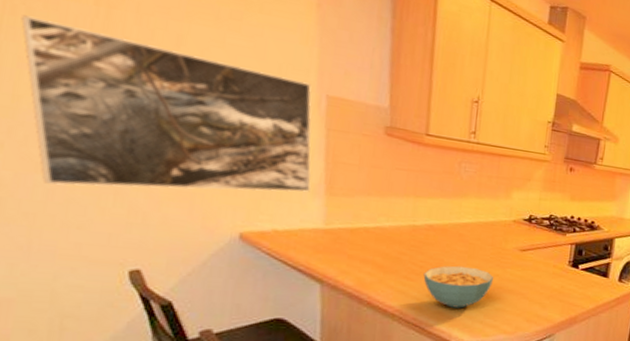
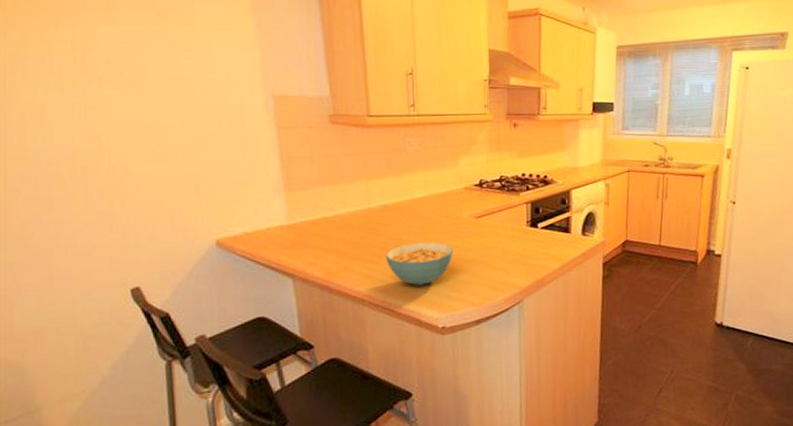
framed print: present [21,15,312,192] -> none [19,74,271,220]

